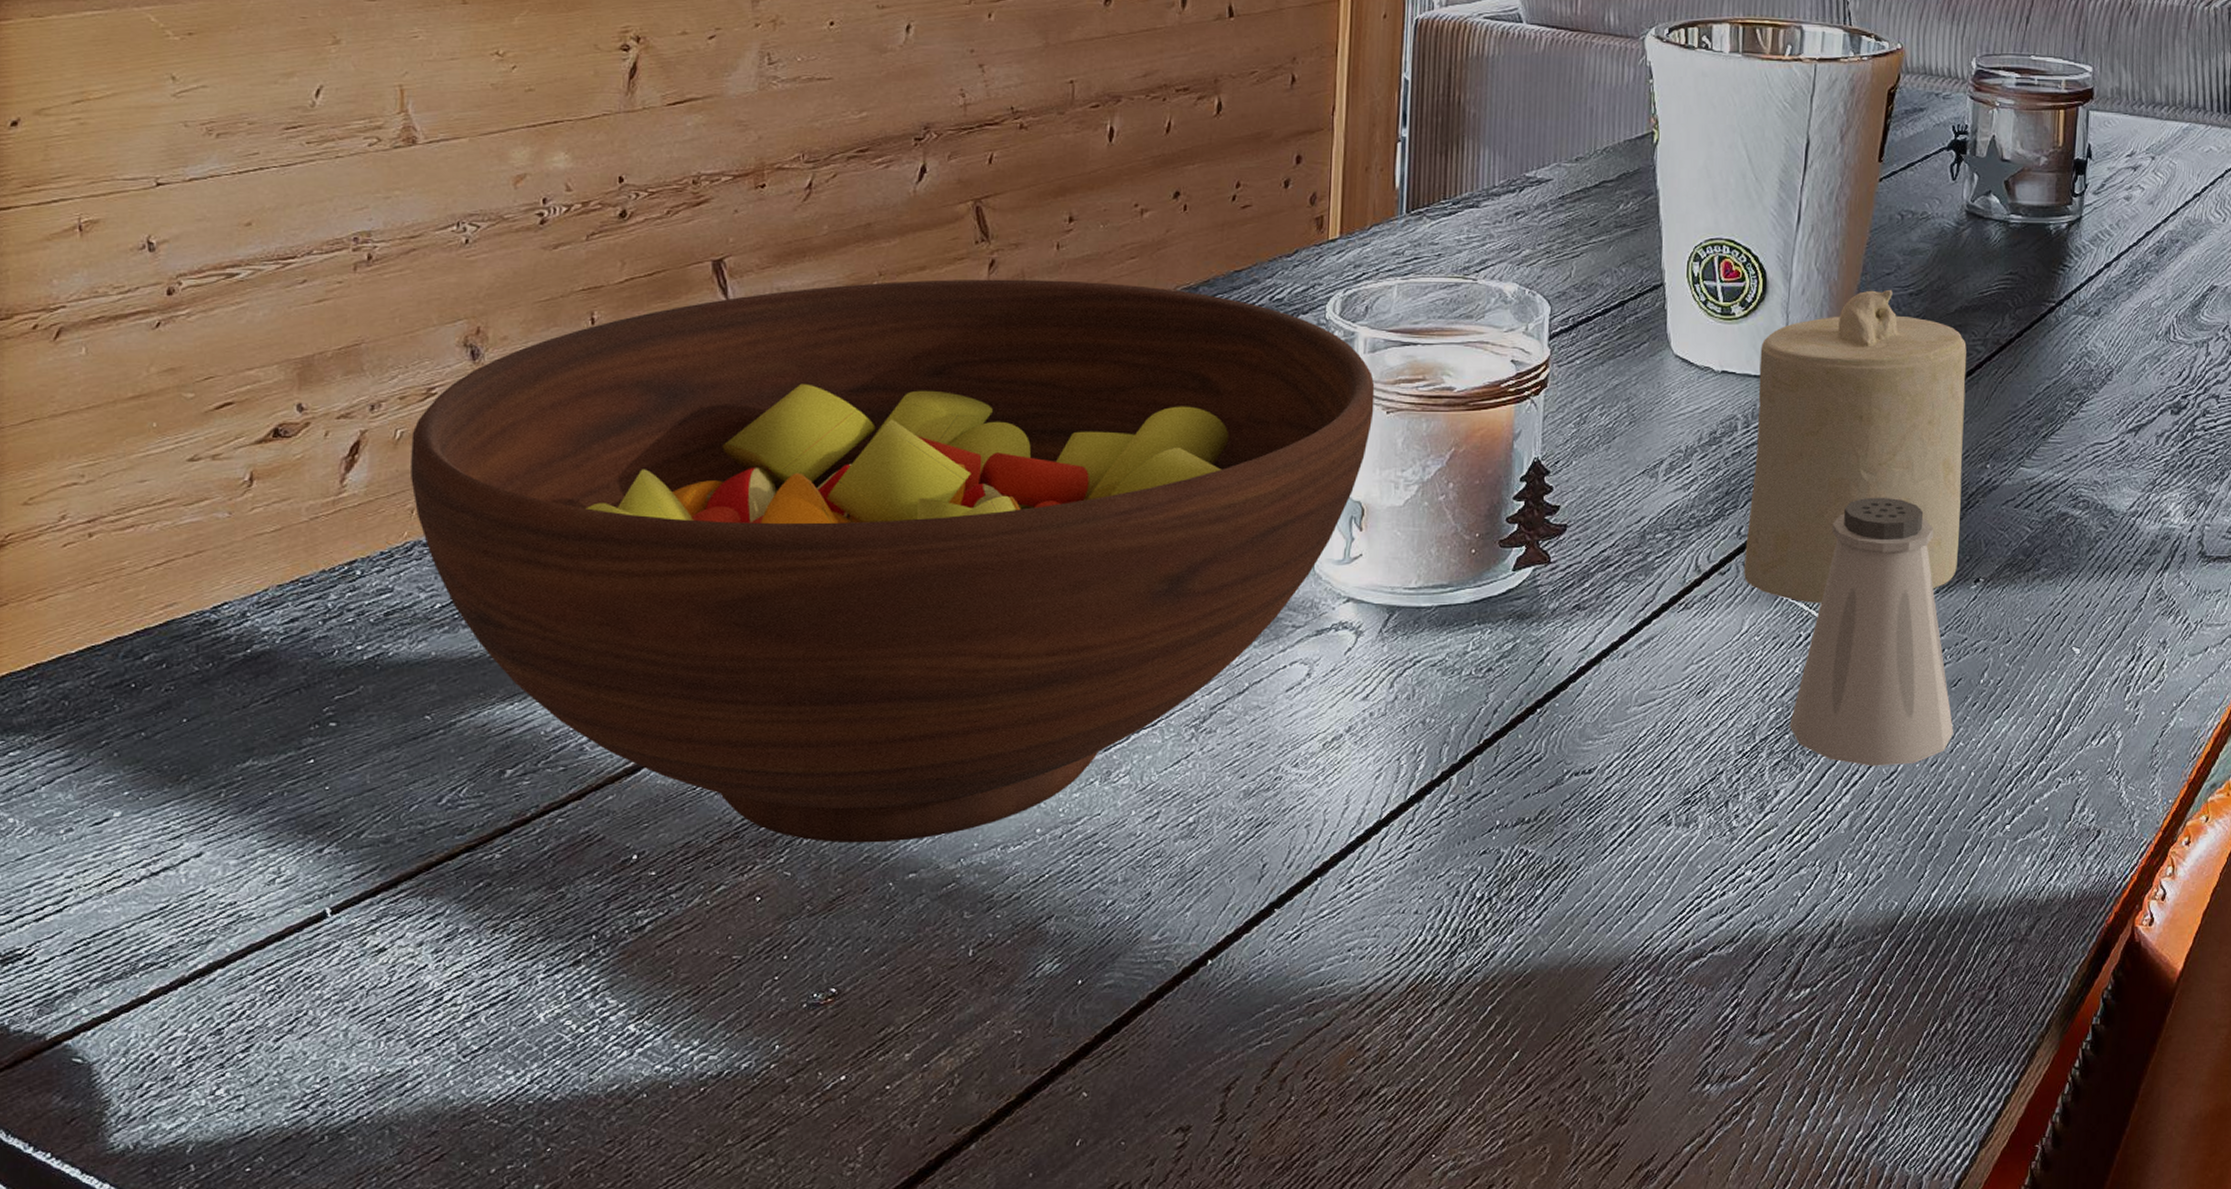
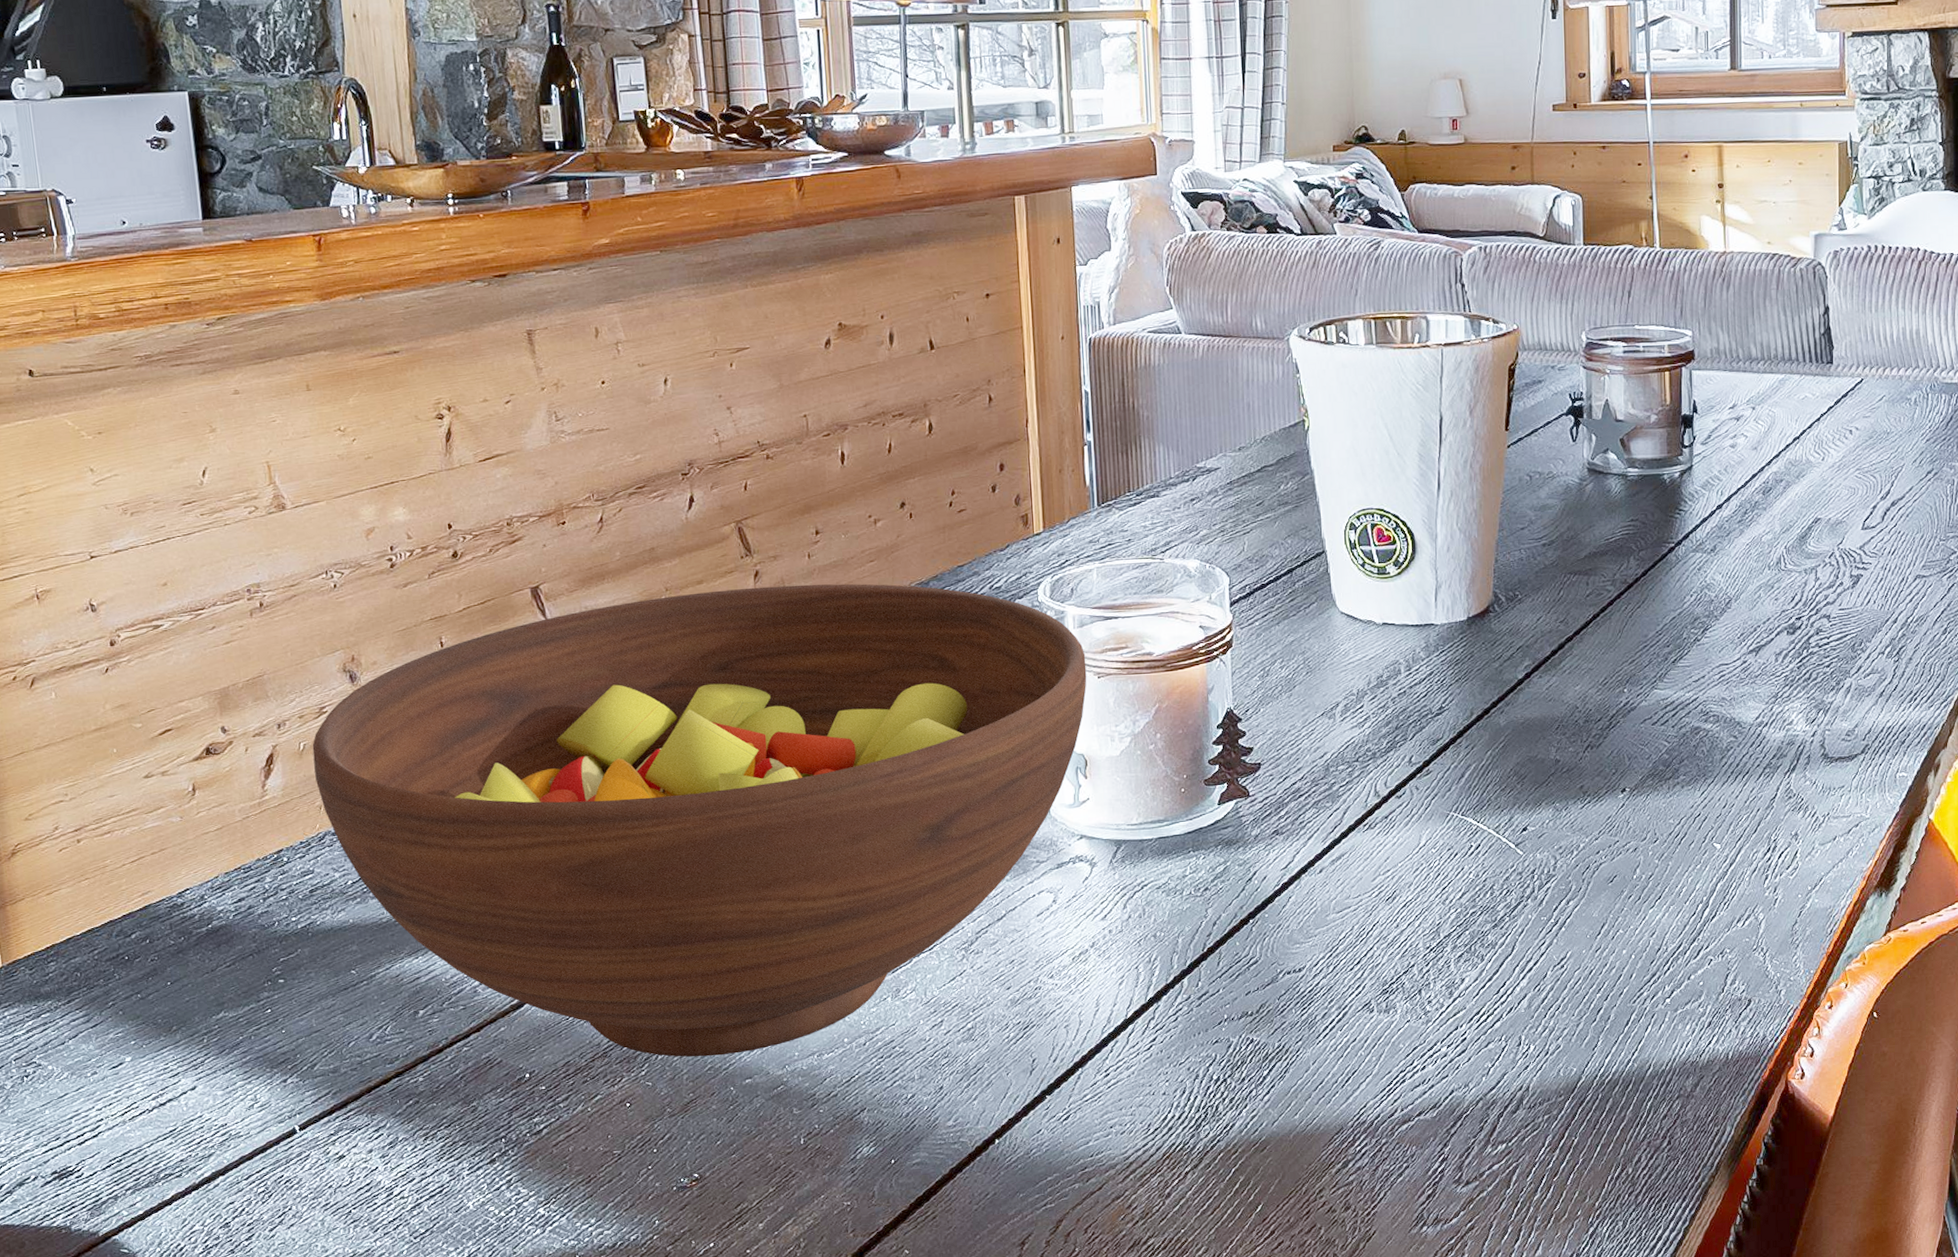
candle: present [1744,289,1967,603] -> none [1415,542,1605,818]
saltshaker: present [1789,497,1954,766] -> none [1468,723,1613,955]

